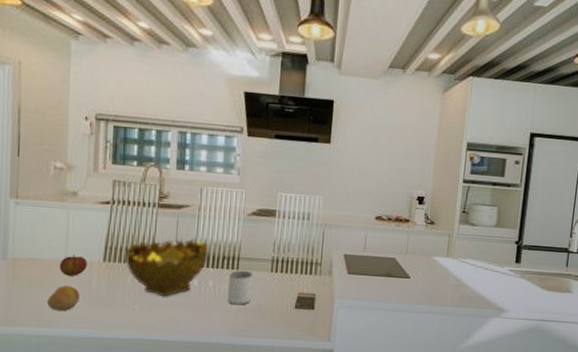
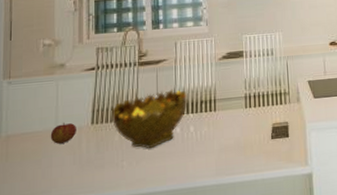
fruit: present [47,286,80,312] -> none [40,153,71,181]
mug: present [228,270,254,306] -> none [209,110,231,146]

